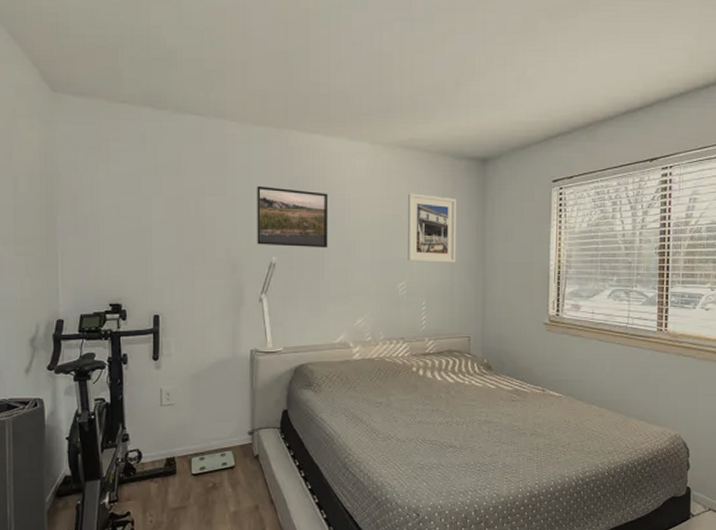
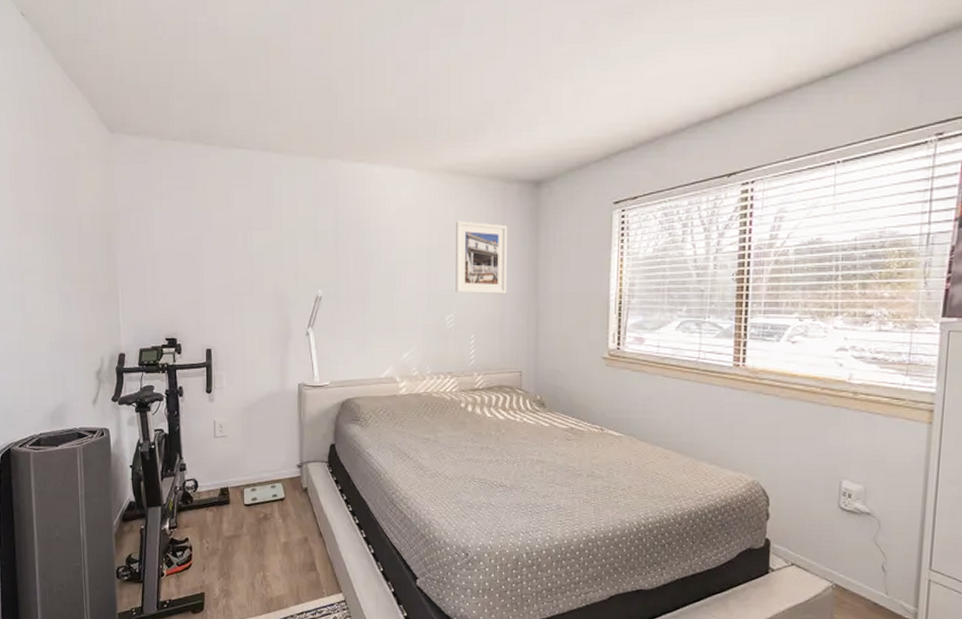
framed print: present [257,185,328,248] -> none [303,218,374,281]

